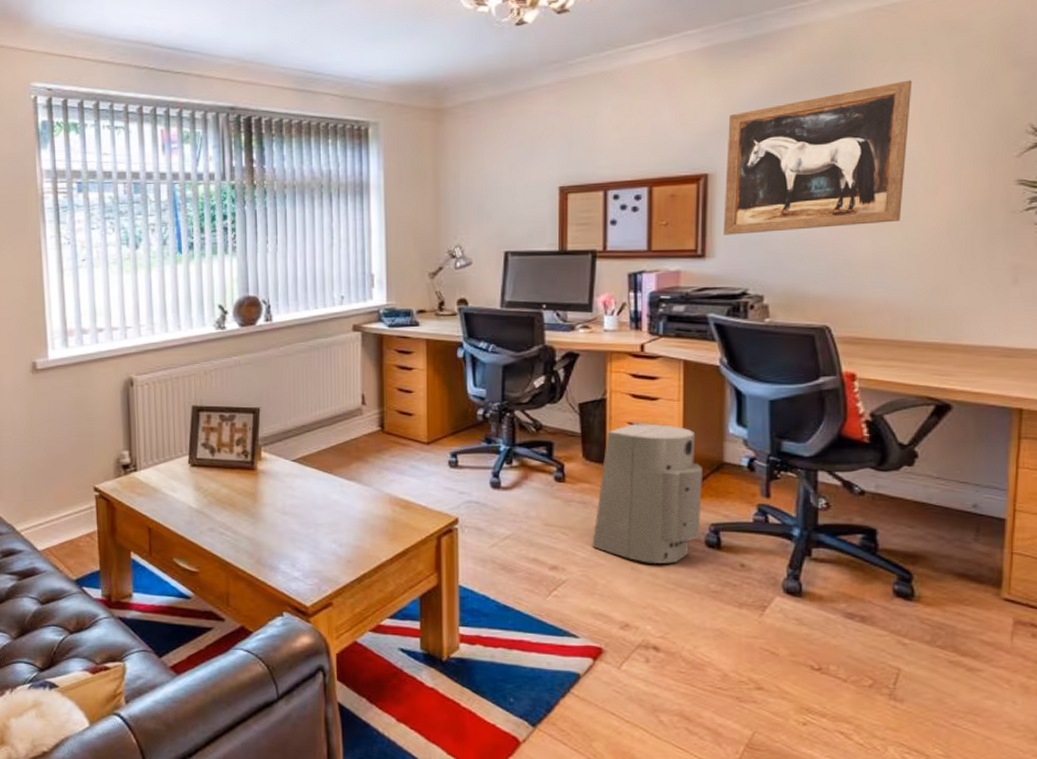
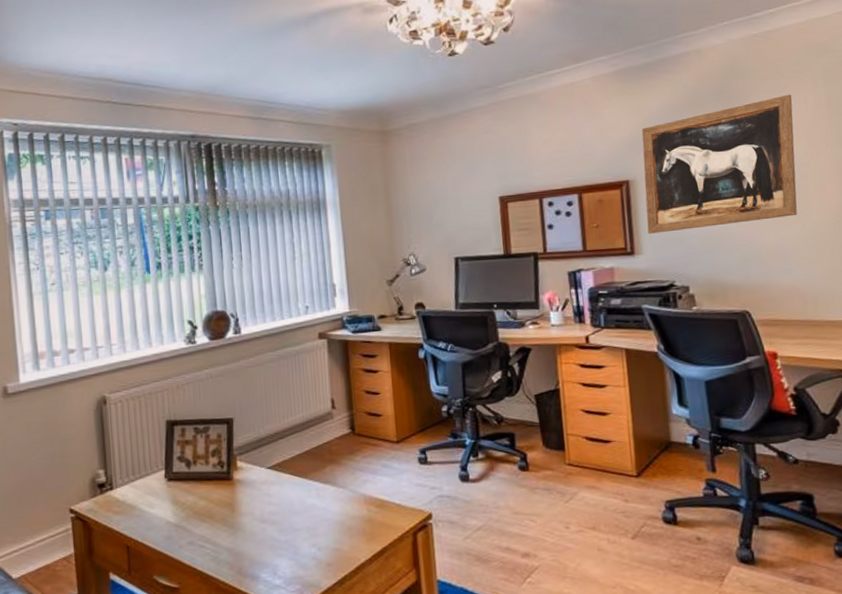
air purifier: present [592,423,702,563] -> none [559,409,657,544]

